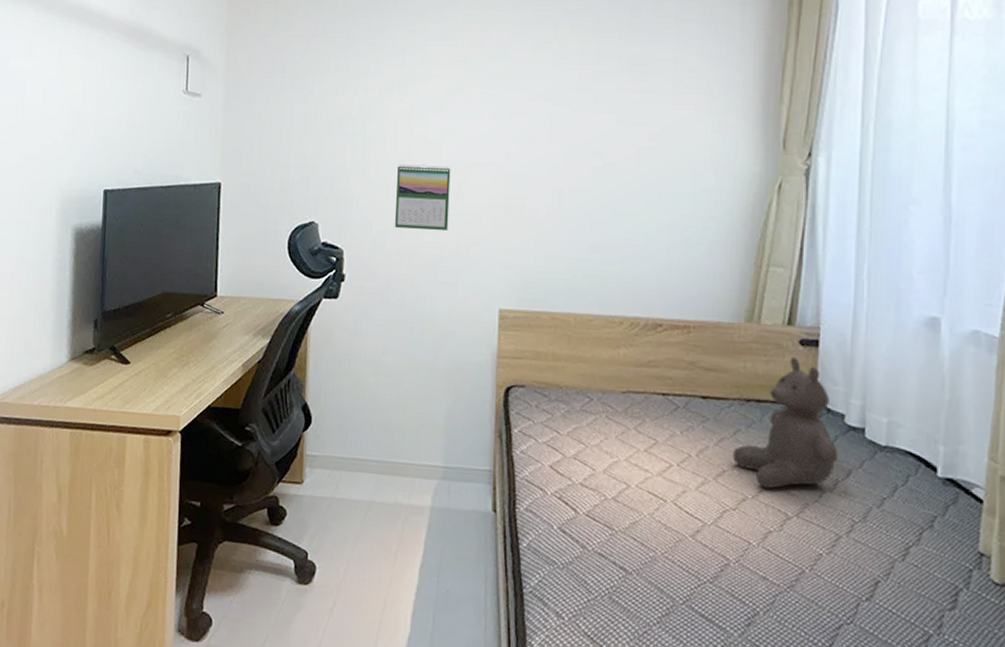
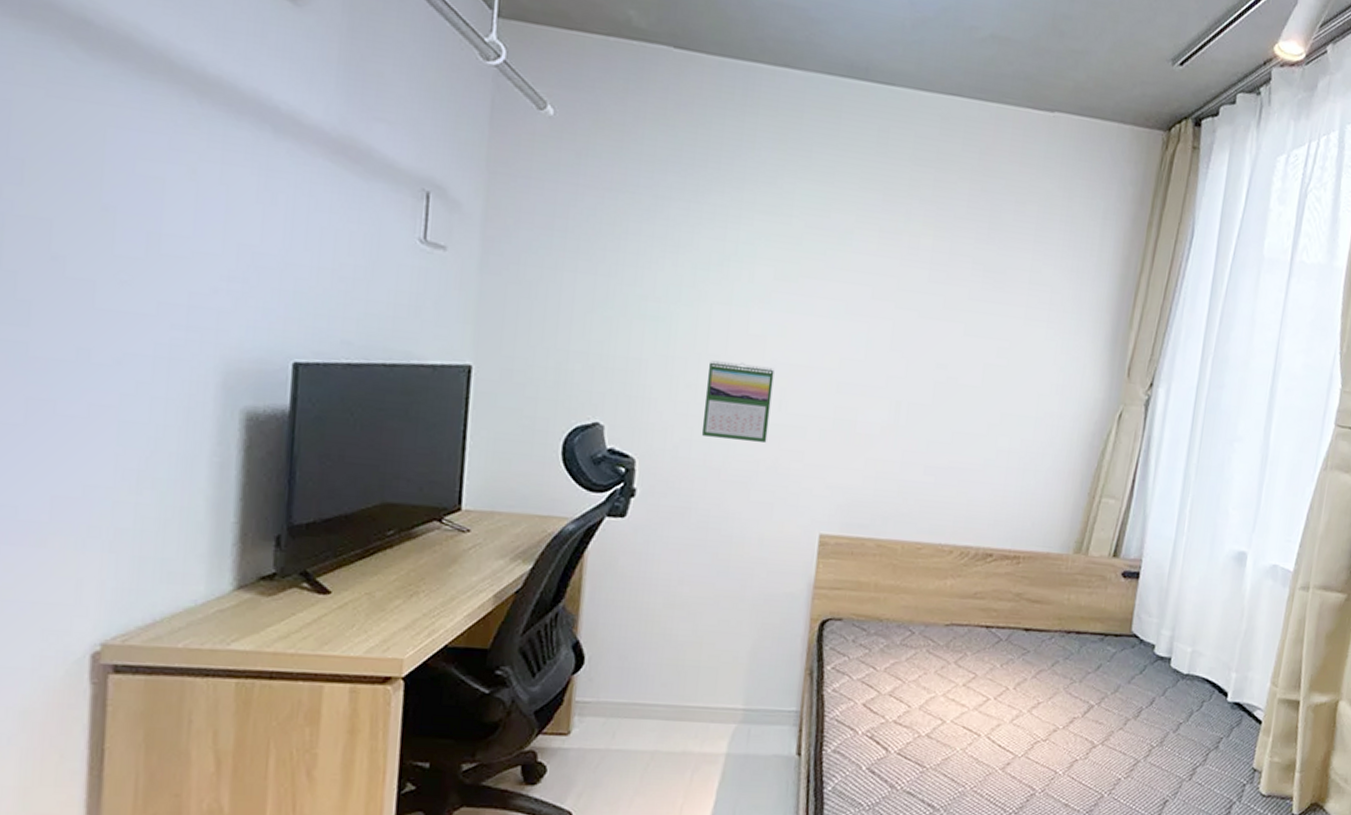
teddy bear: present [732,356,839,489] -> none [1048,588,1146,719]

